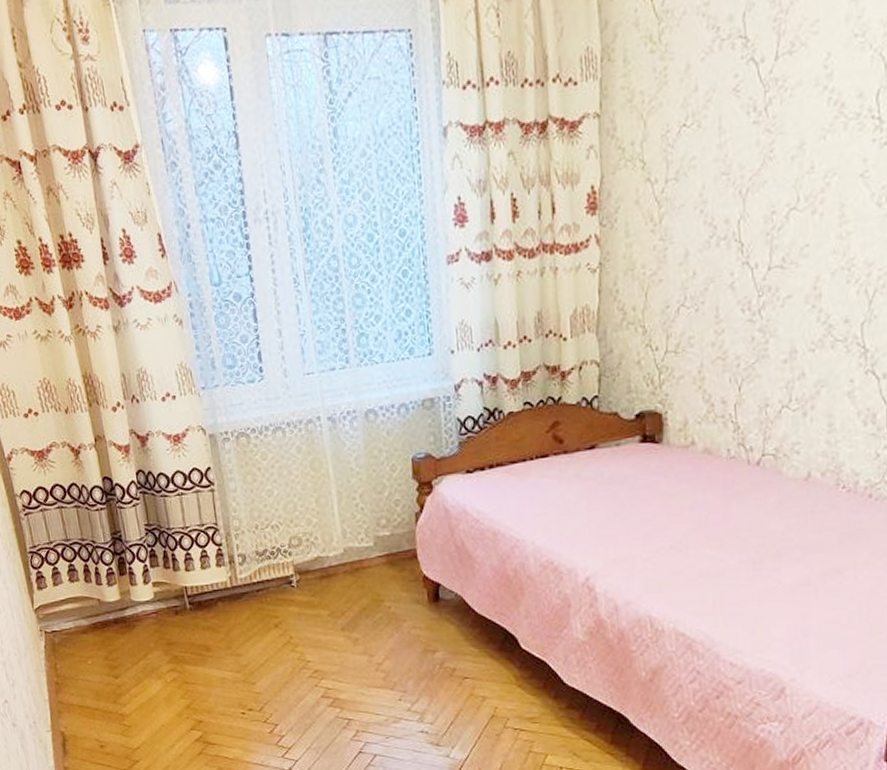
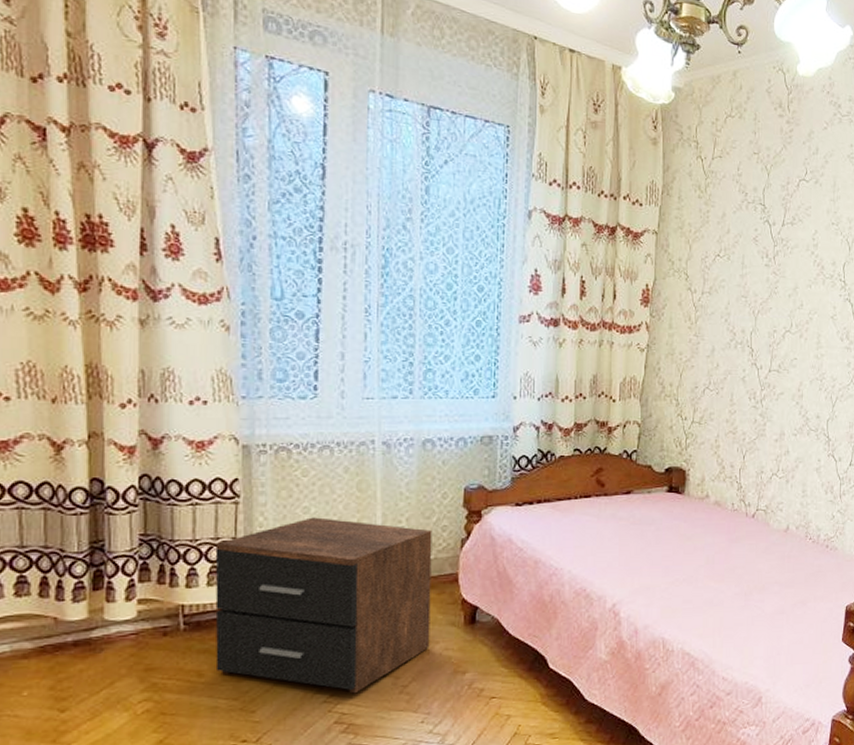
nightstand: none [202,499,398,670] -> present [215,517,432,694]

